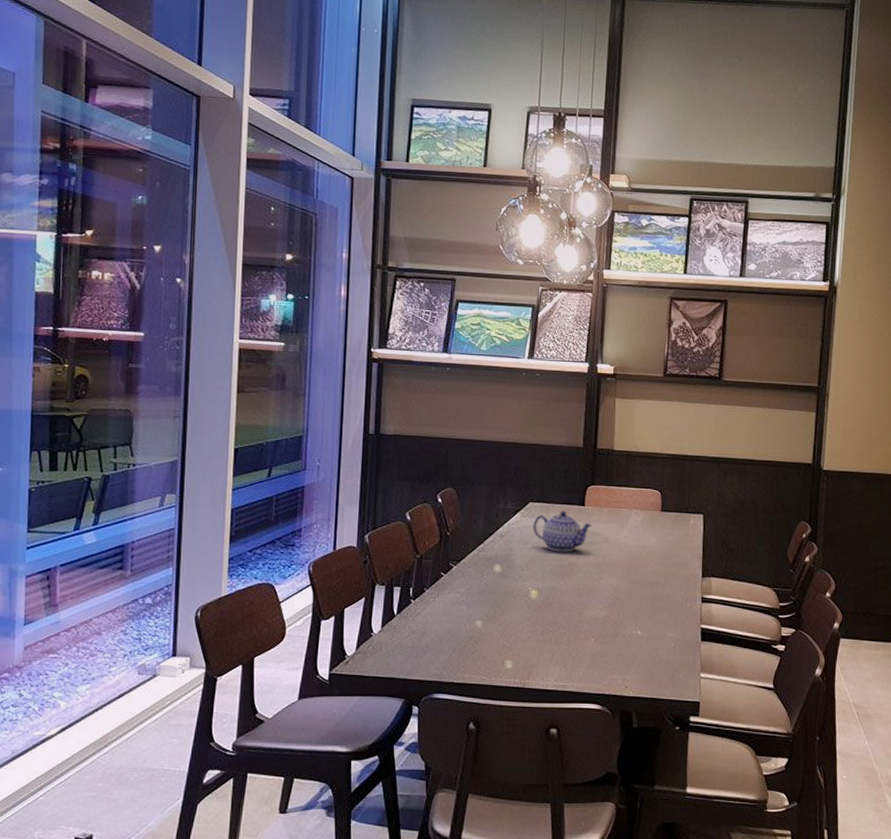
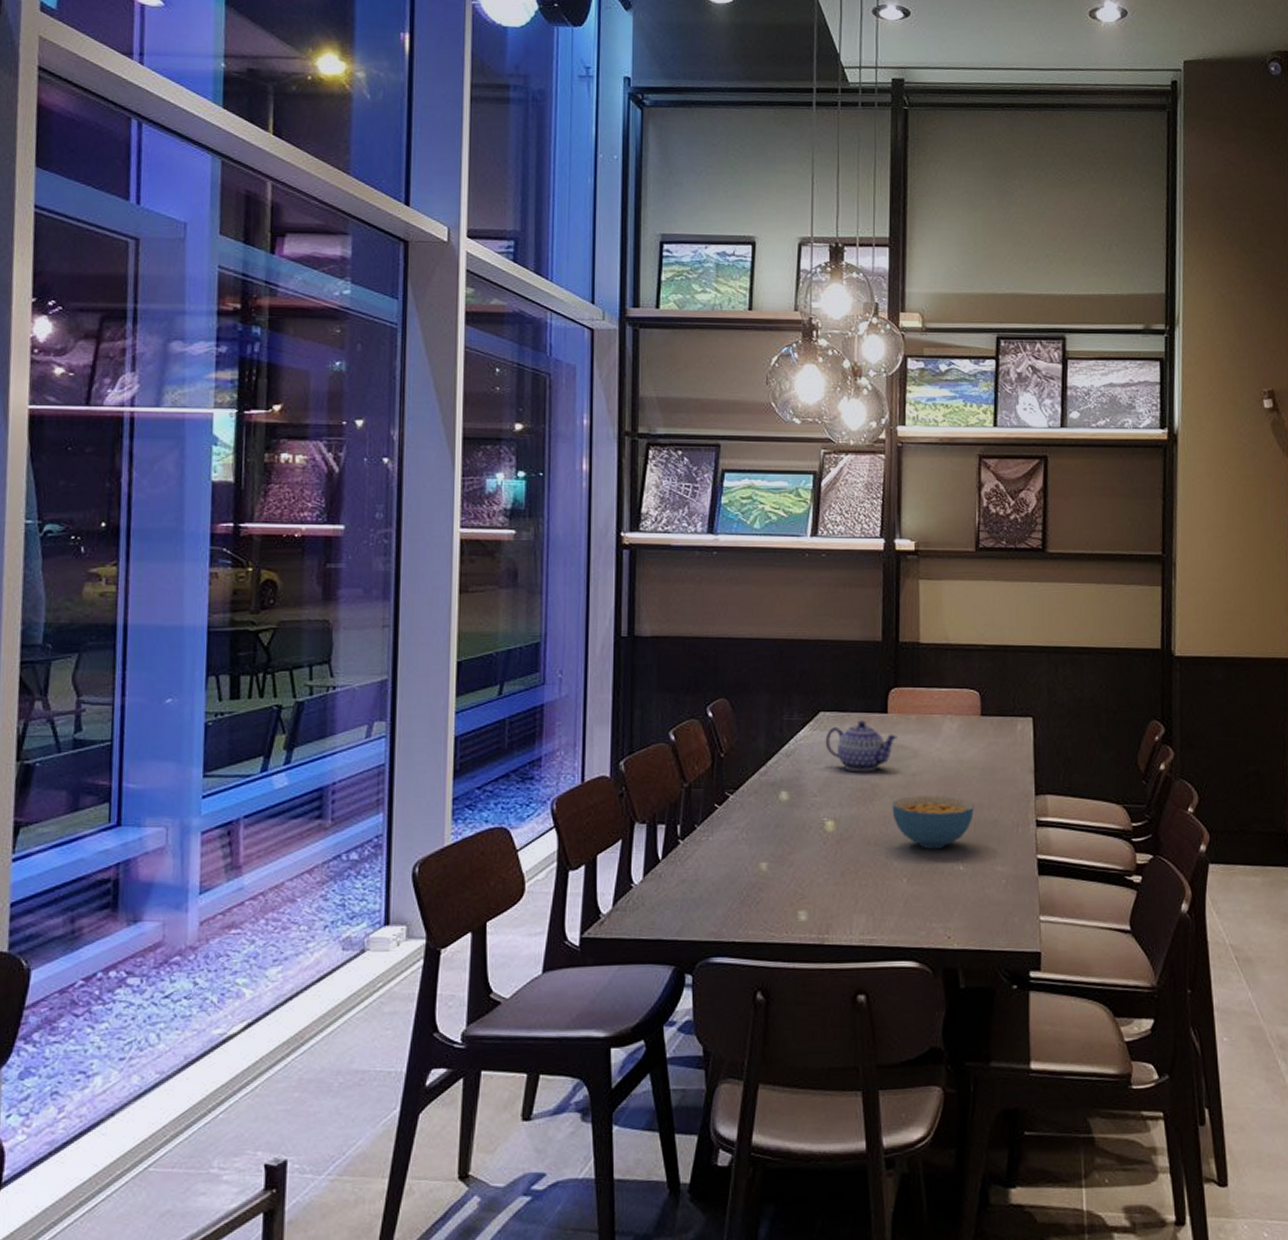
cereal bowl: none [585,573,651,617] -> present [892,795,974,850]

